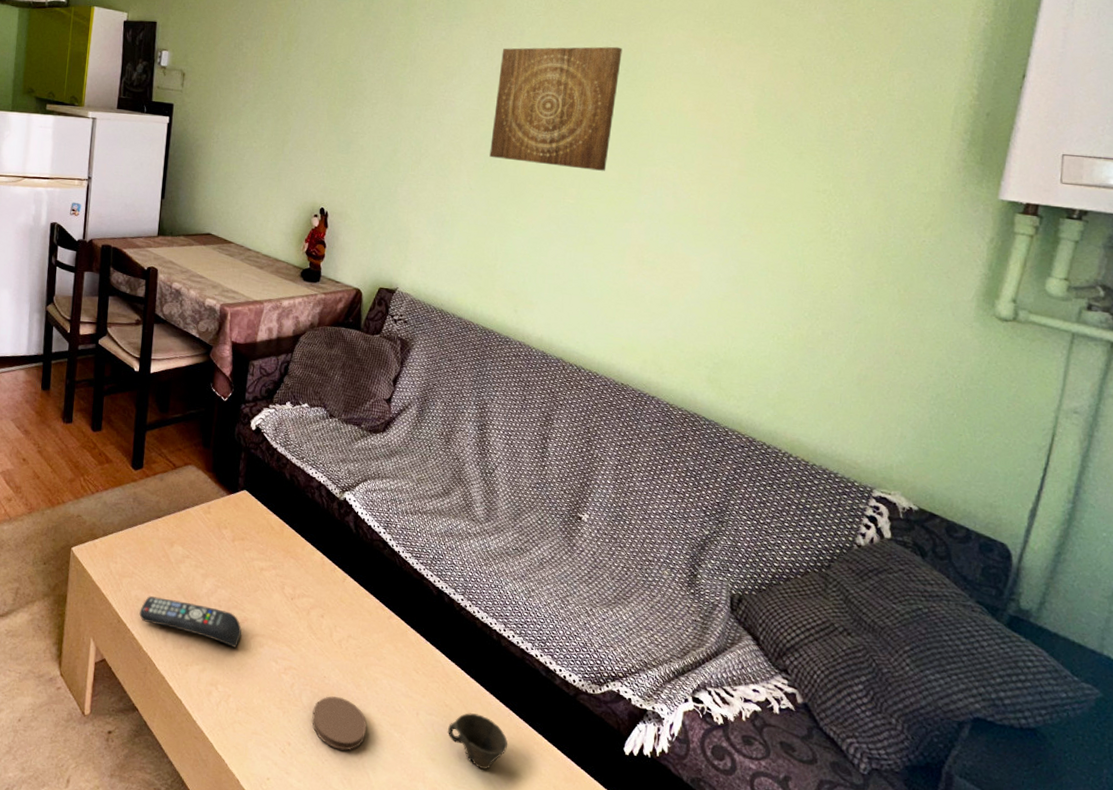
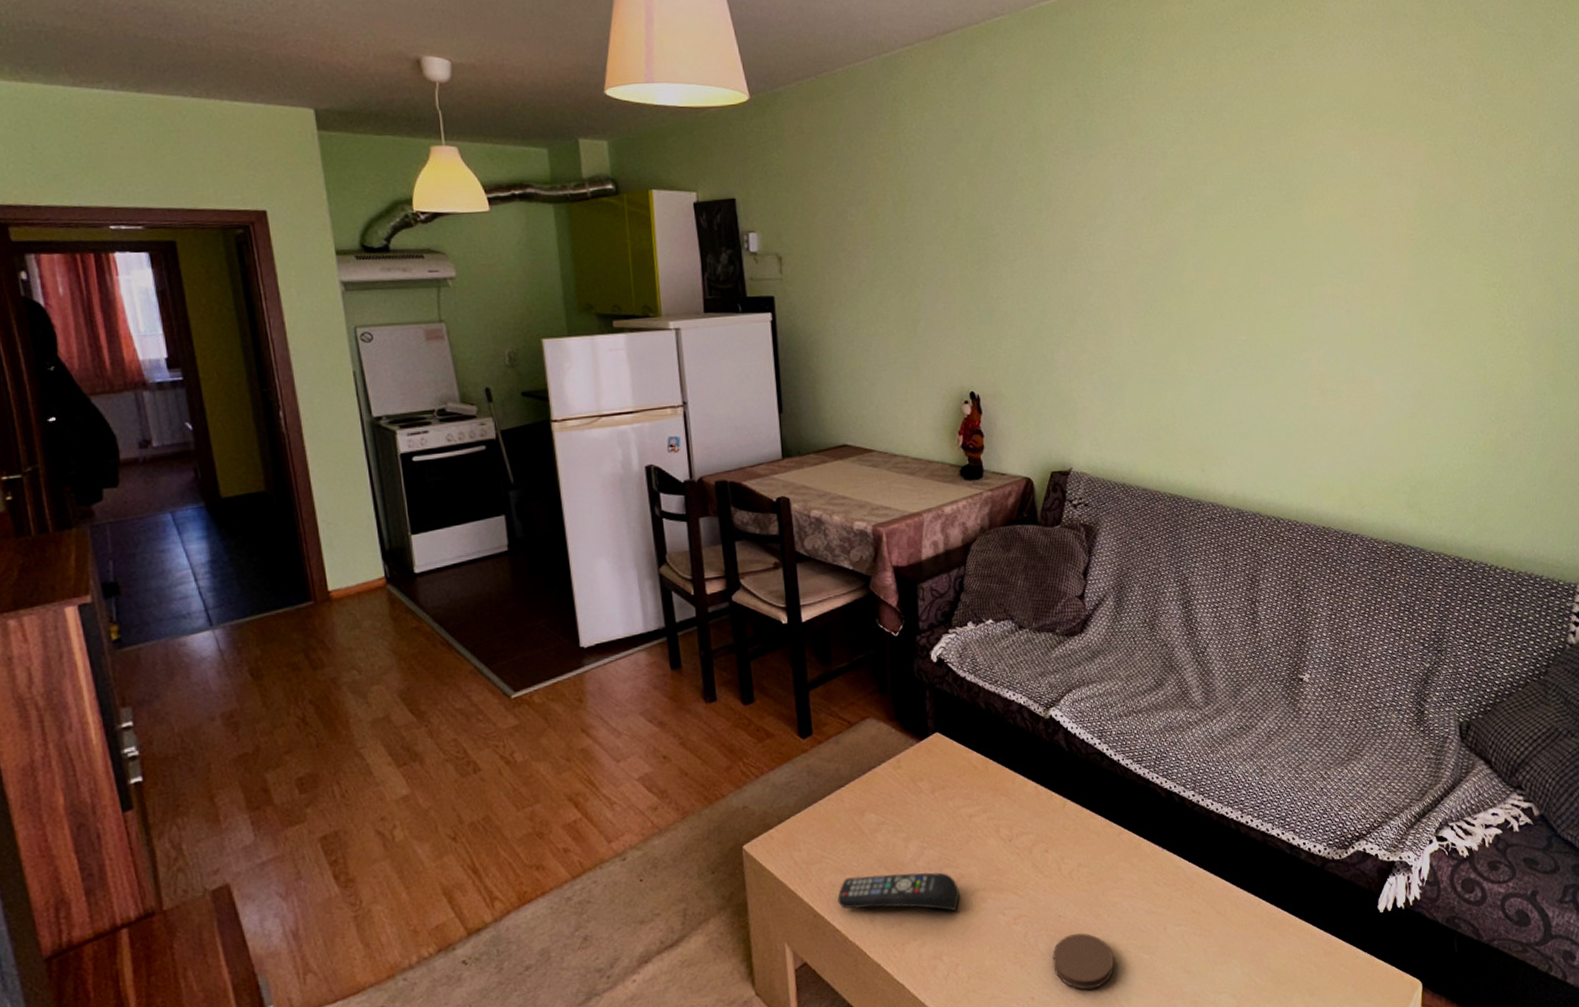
cup: present [448,713,508,770] -> none [1199,911,1263,968]
wall art: present [489,46,623,171] -> none [1145,157,1275,303]

